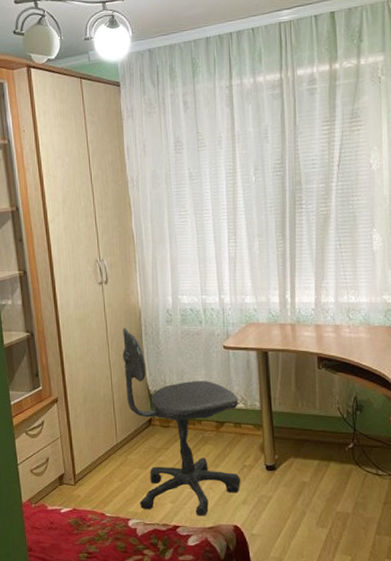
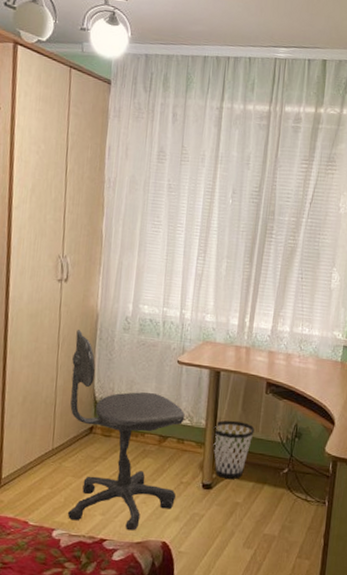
wastebasket: none [269,399,312,458] -> present [213,420,255,479]

